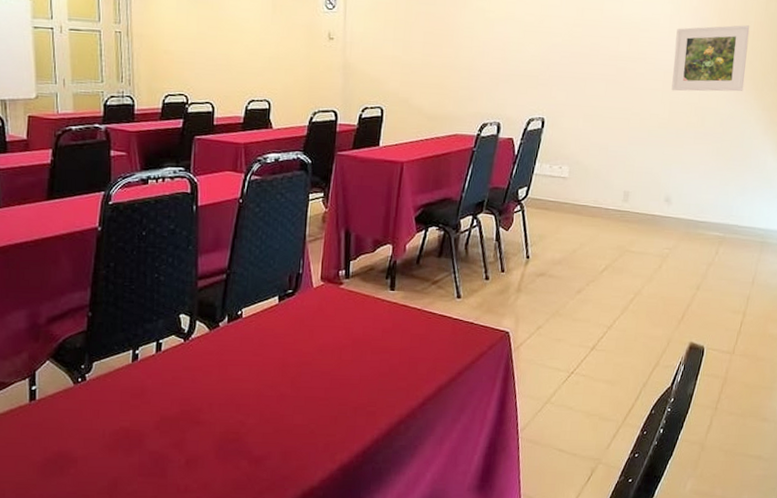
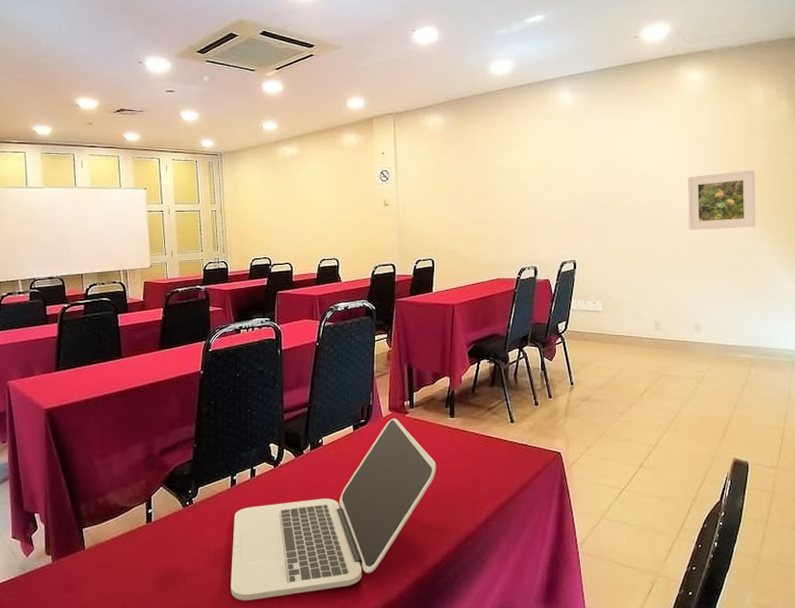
laptop: none [129,289,371,487] -> present [230,418,437,600]

